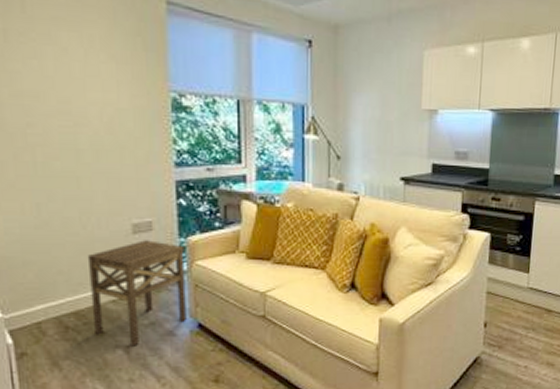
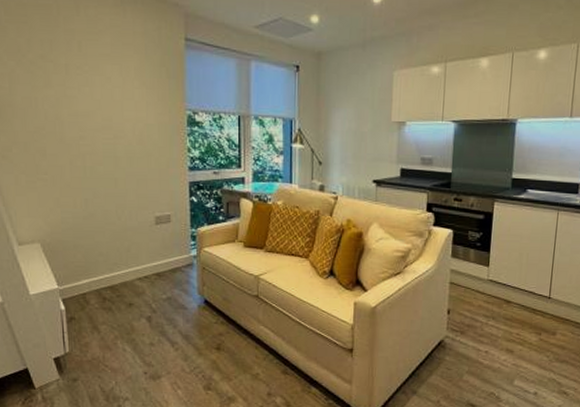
side table: present [87,240,186,347] -> none [121,230,195,316]

